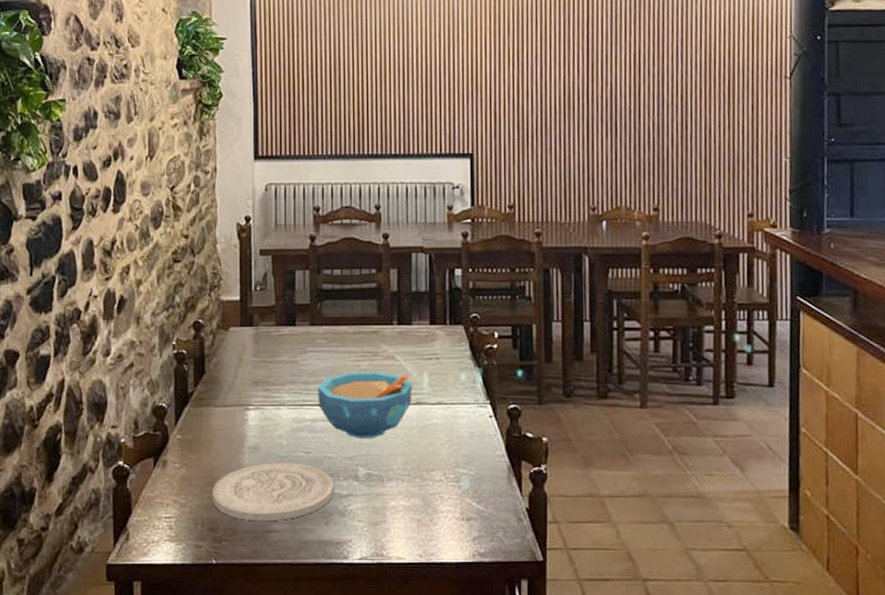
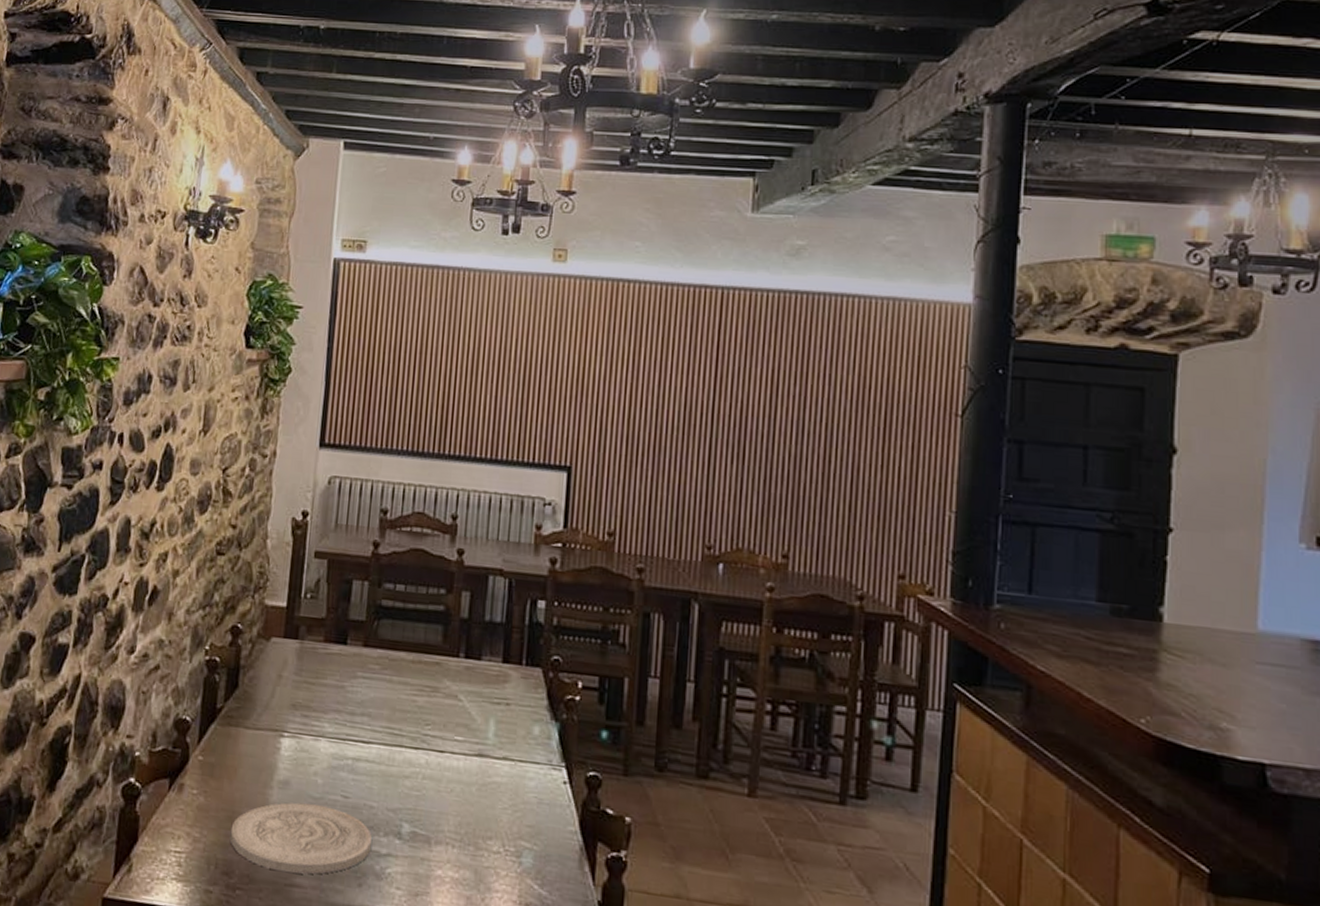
bowl: present [318,371,412,438] -> none [363,707,475,790]

